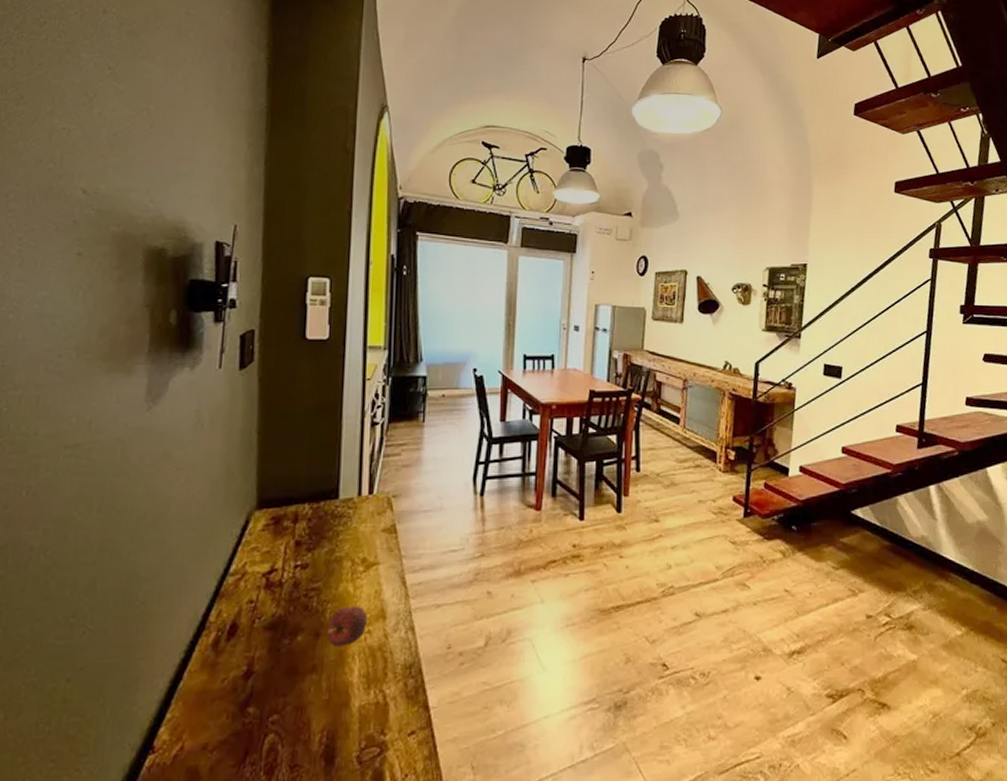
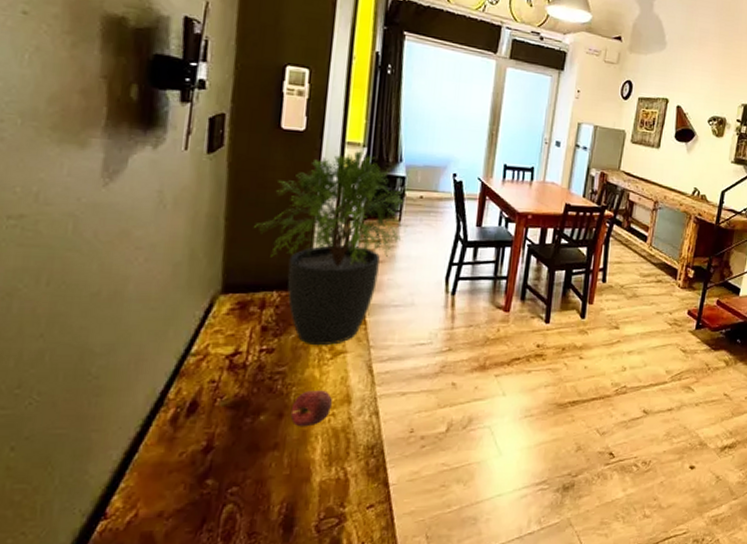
potted plant: none [285,353,432,559] -> present [254,150,408,346]

